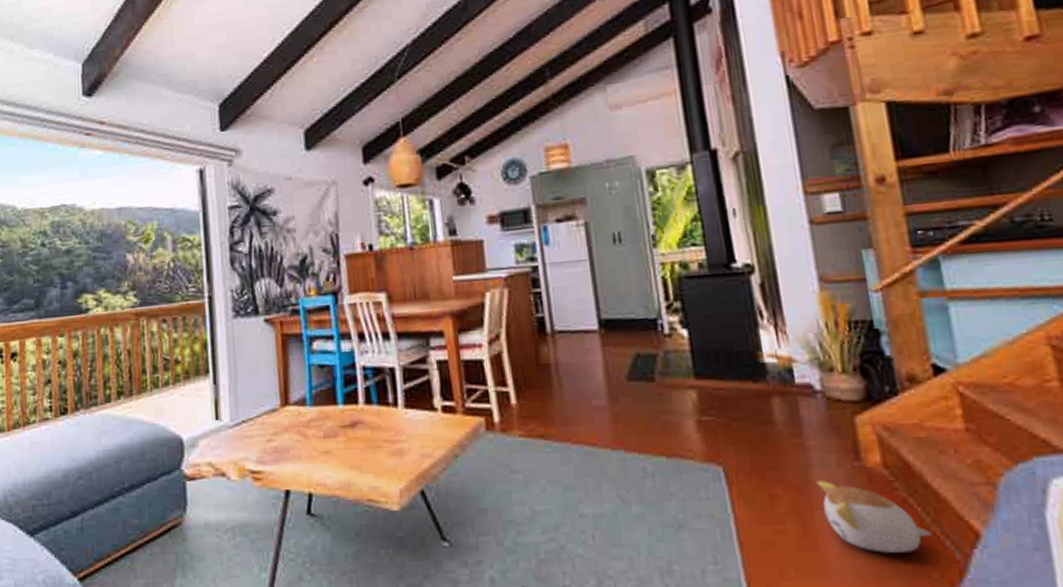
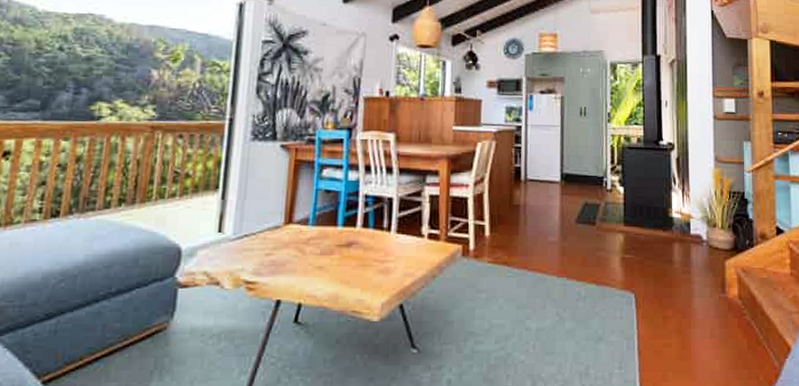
plush toy: present [817,481,931,553] -> none [696,307,762,361]

